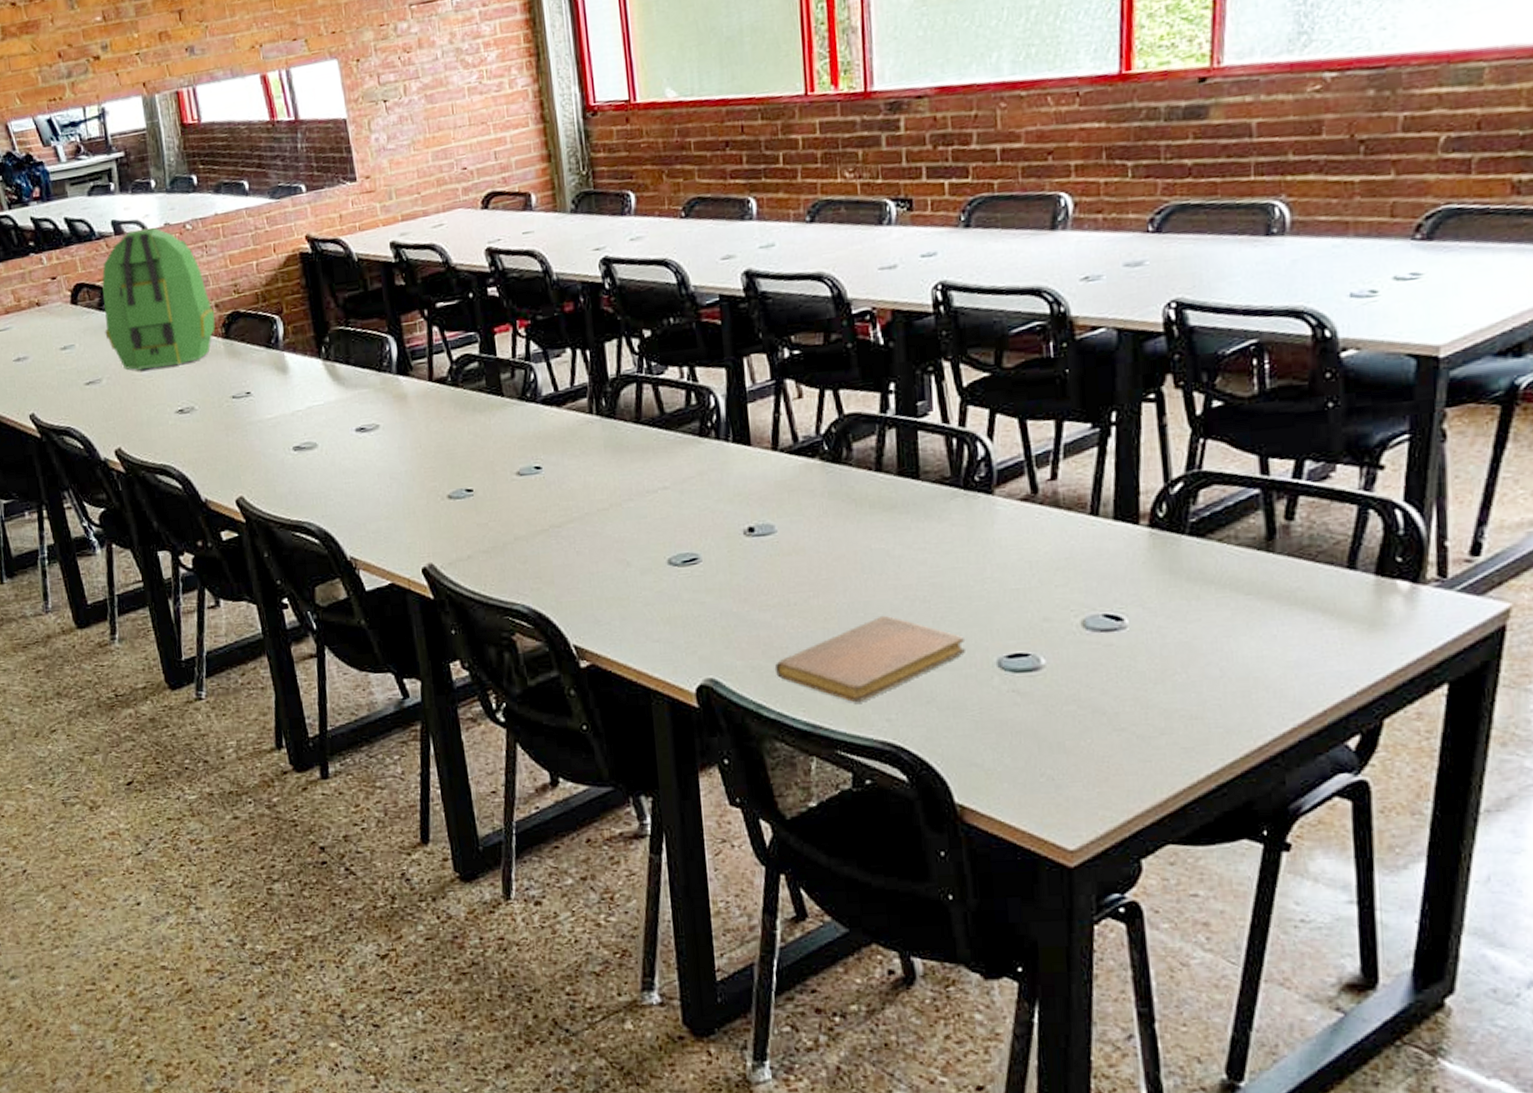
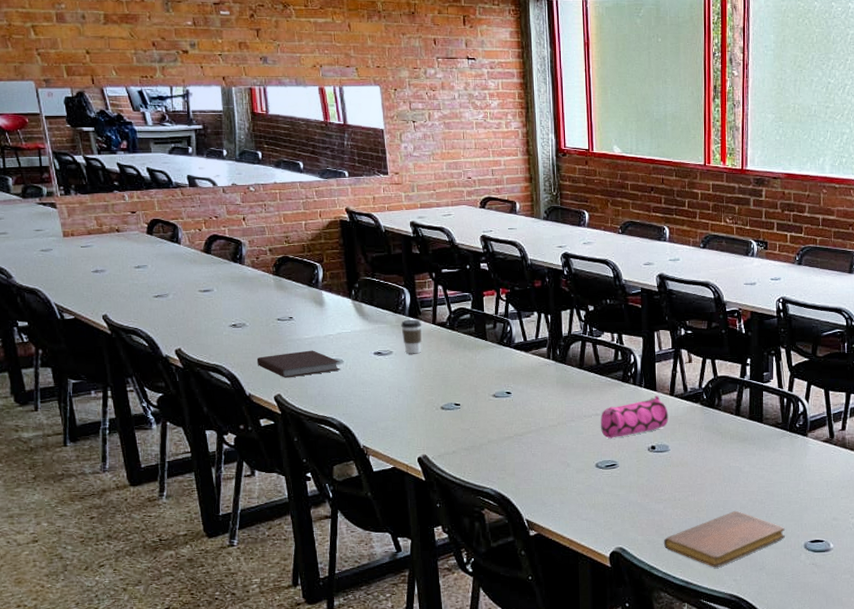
backpack: present [102,227,215,370] -> none [174,185,269,290]
notebook: none [211,433,315,475] -> present [256,350,341,378]
coffee cup: none [387,377,417,427] -> present [401,319,422,354]
pencil case: none [671,452,773,521] -> present [601,396,669,439]

